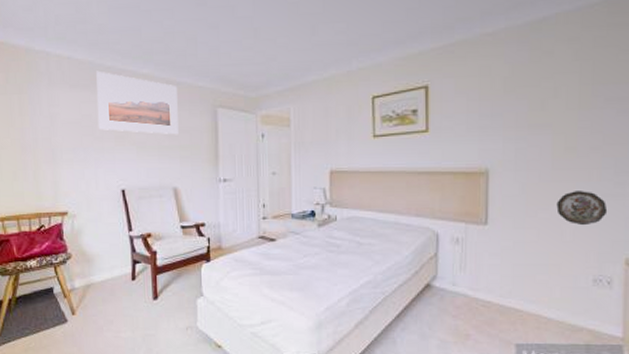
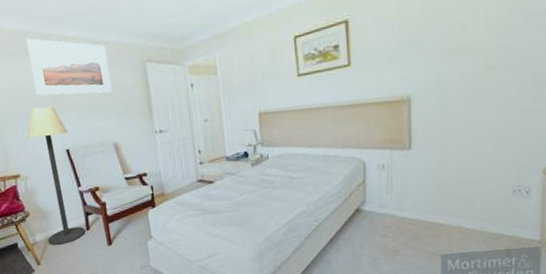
floor lamp: none [81,142,131,294] -> present [26,106,86,245]
decorative plate: present [556,191,608,226] -> none [477,108,527,142]

